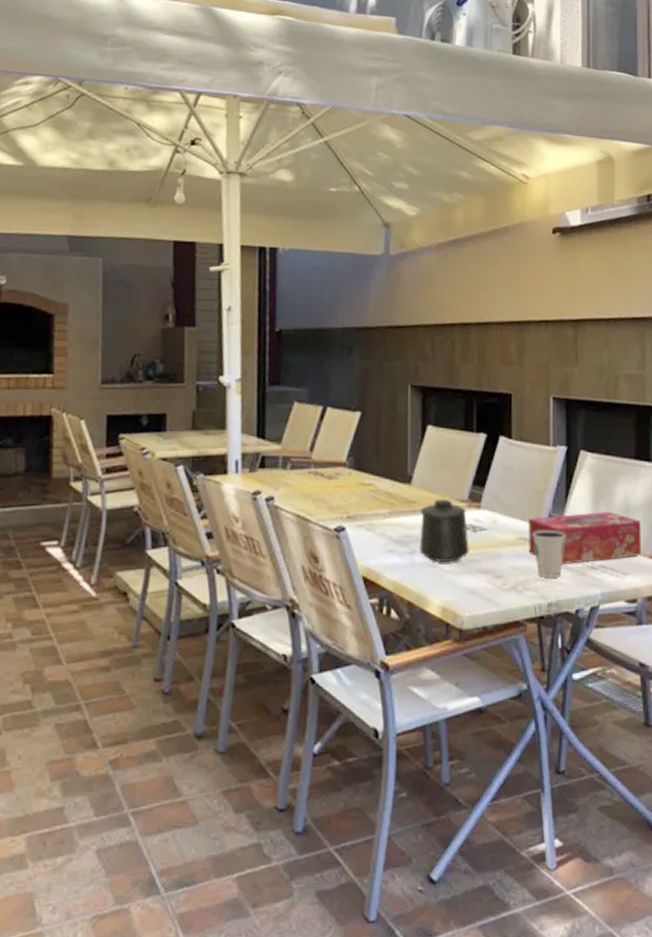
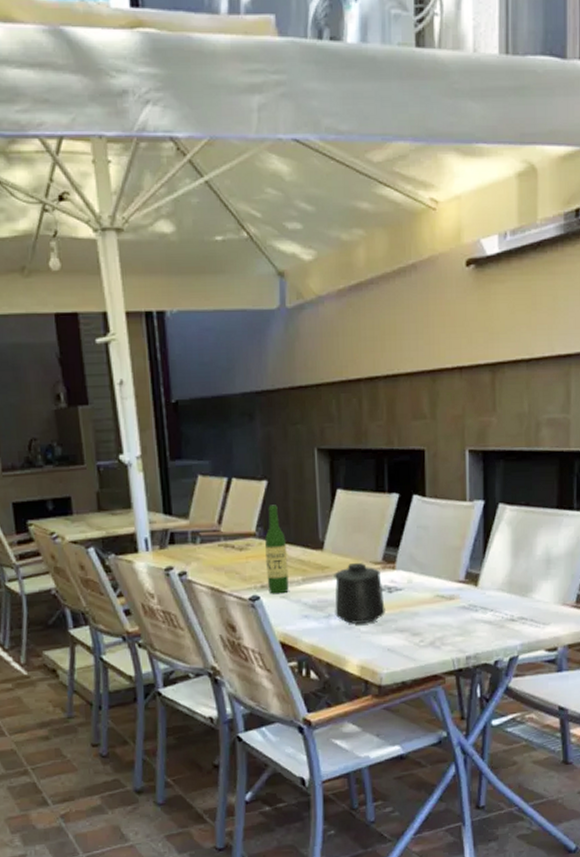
wine bottle: none [354,436,376,526] -> present [265,505,289,594]
tissue box: present [528,511,641,564] -> none [445,563,562,618]
dixie cup: present [532,530,565,578] -> none [449,586,483,632]

